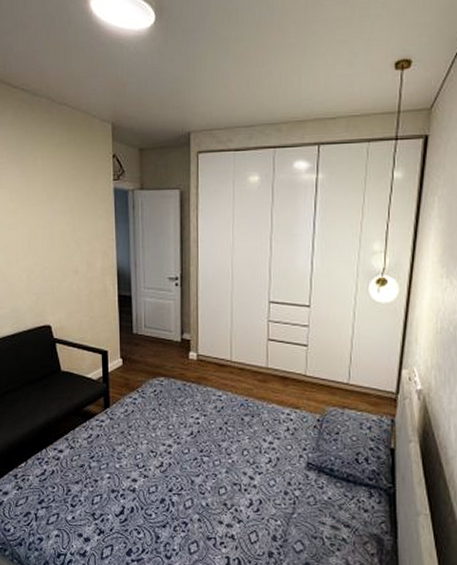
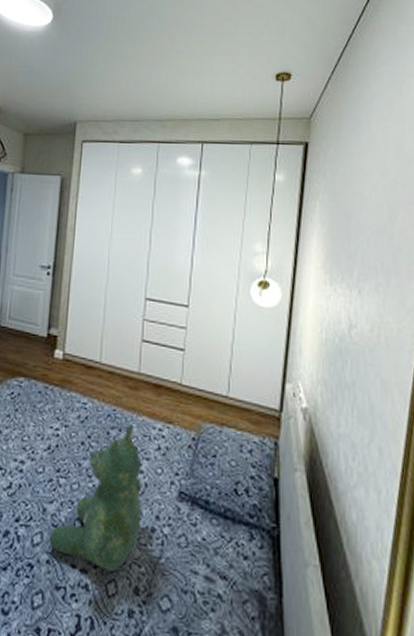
teddy bear: none [198,411,276,525] -> present [49,424,143,571]

